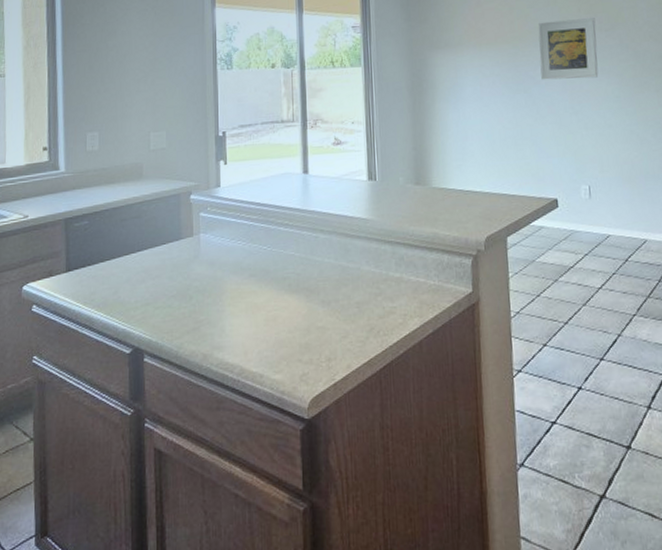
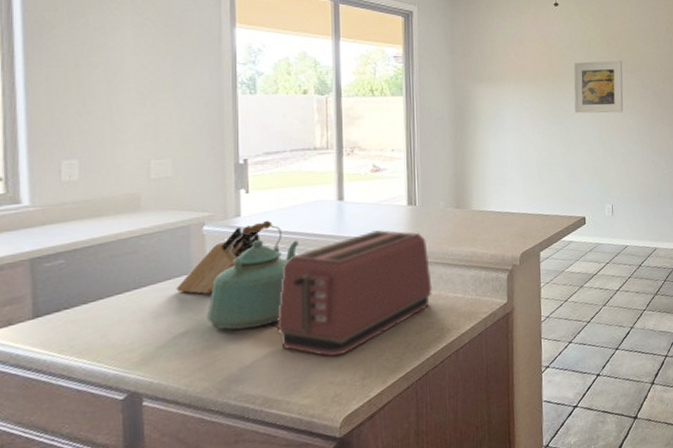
knife block: none [170,196,237,260] -> present [176,226,261,294]
kettle: none [194,191,269,297] -> present [207,220,298,330]
toaster: none [250,205,394,333] -> present [276,230,432,357]

